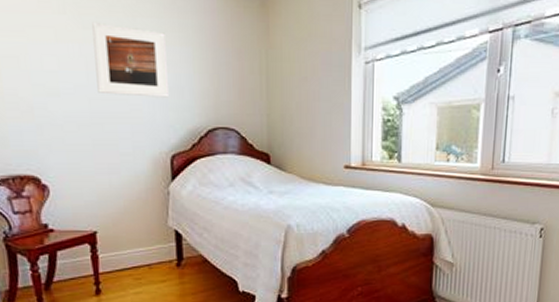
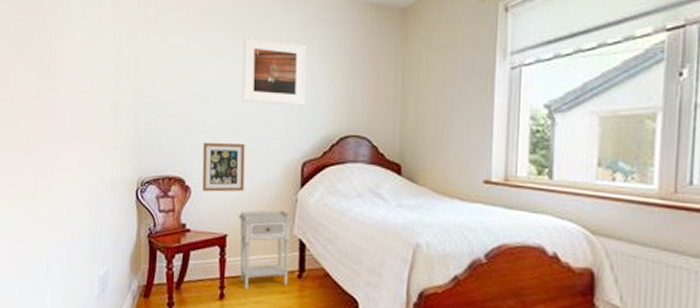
picture frame: none [58,137,111,189] -> present [202,143,245,192]
nightstand: none [106,204,167,283] -> present [237,210,293,290]

